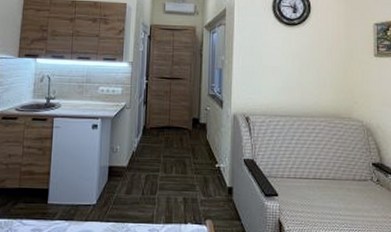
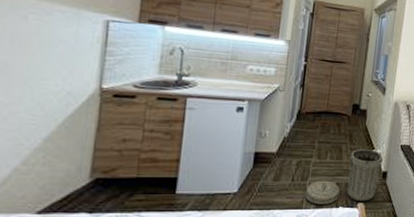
trash can: none [154,163,227,220] -> present [304,149,383,204]

